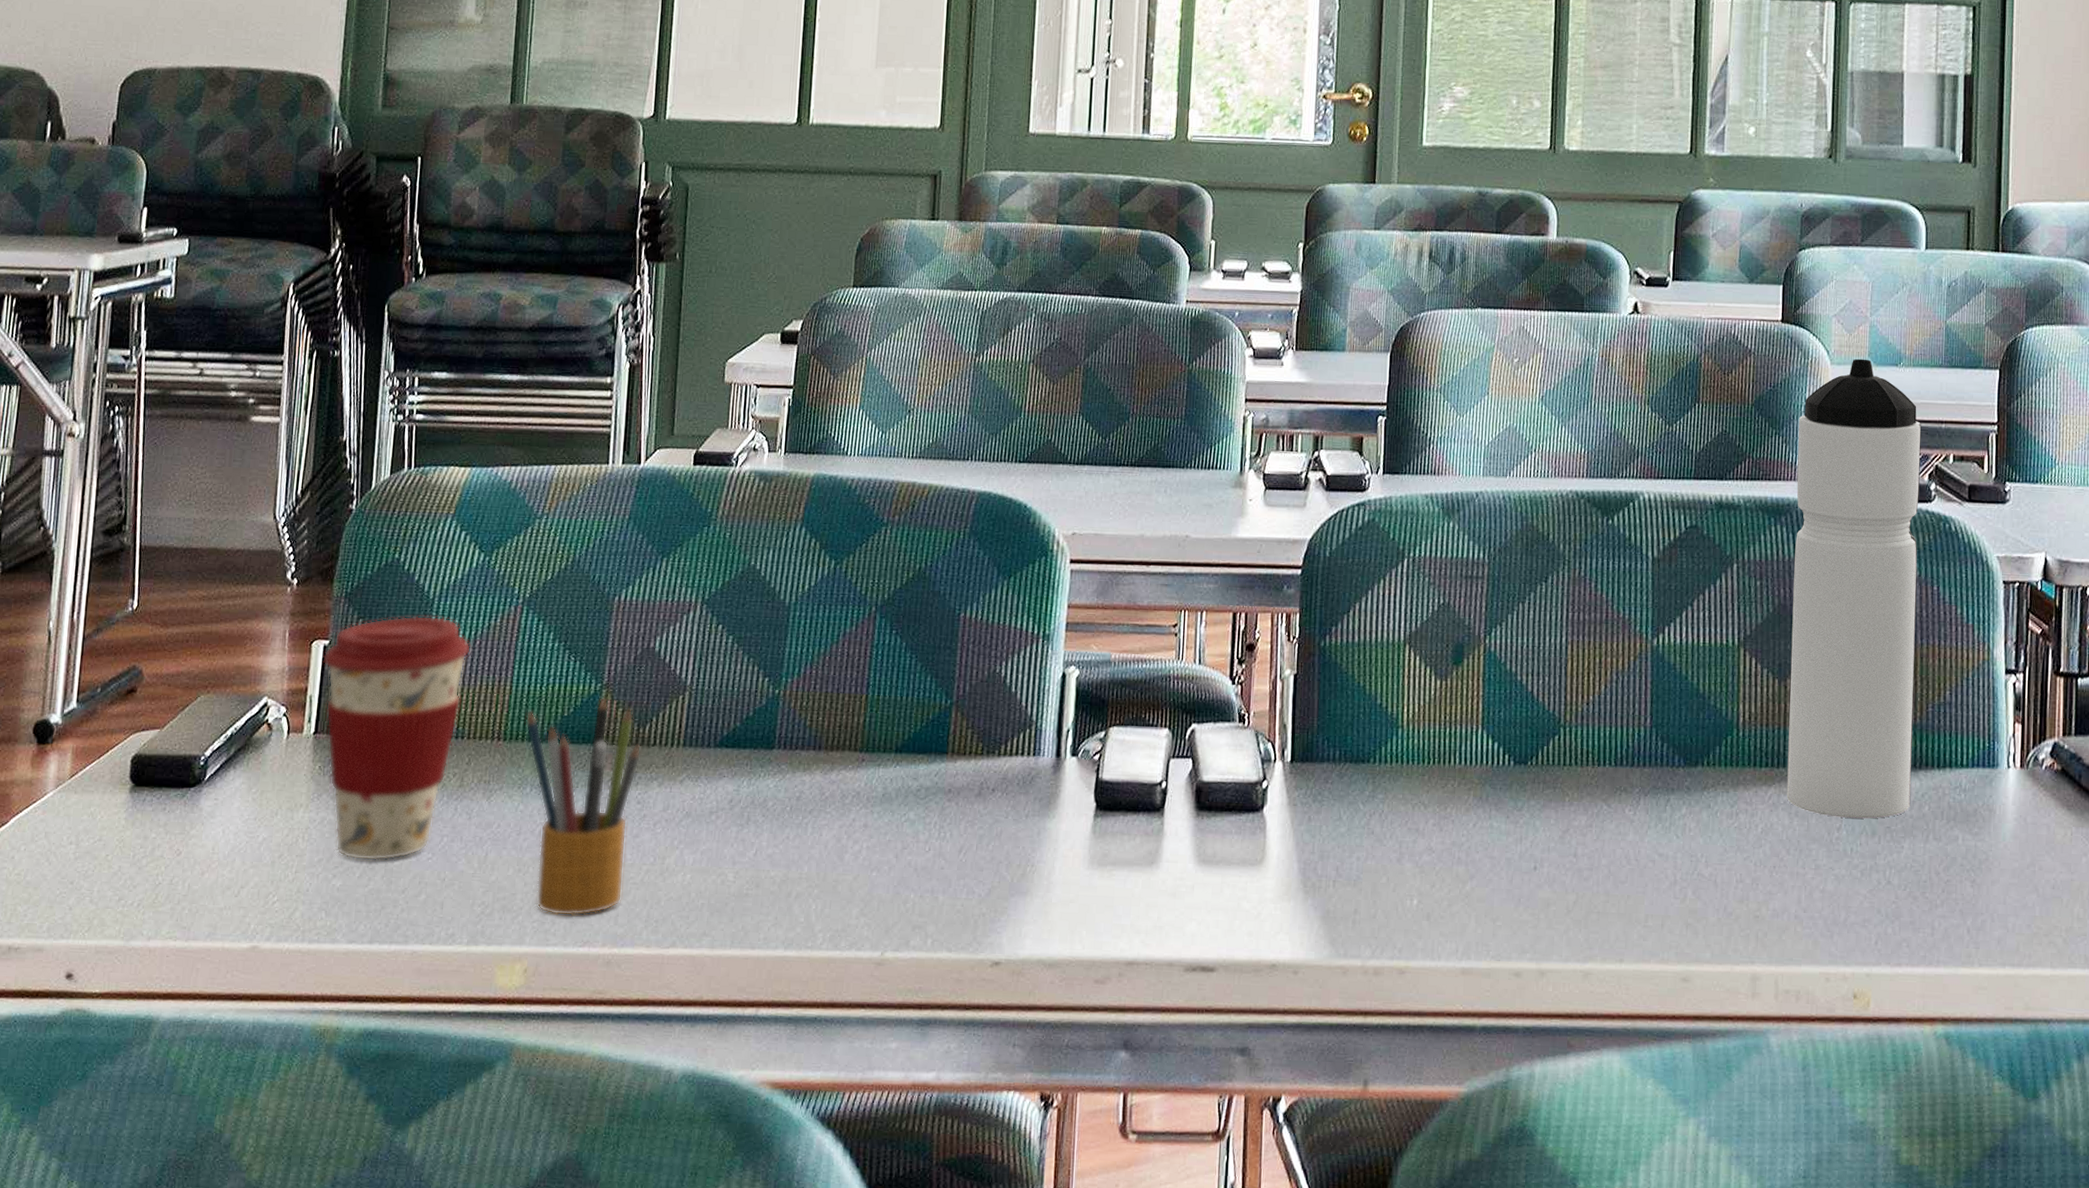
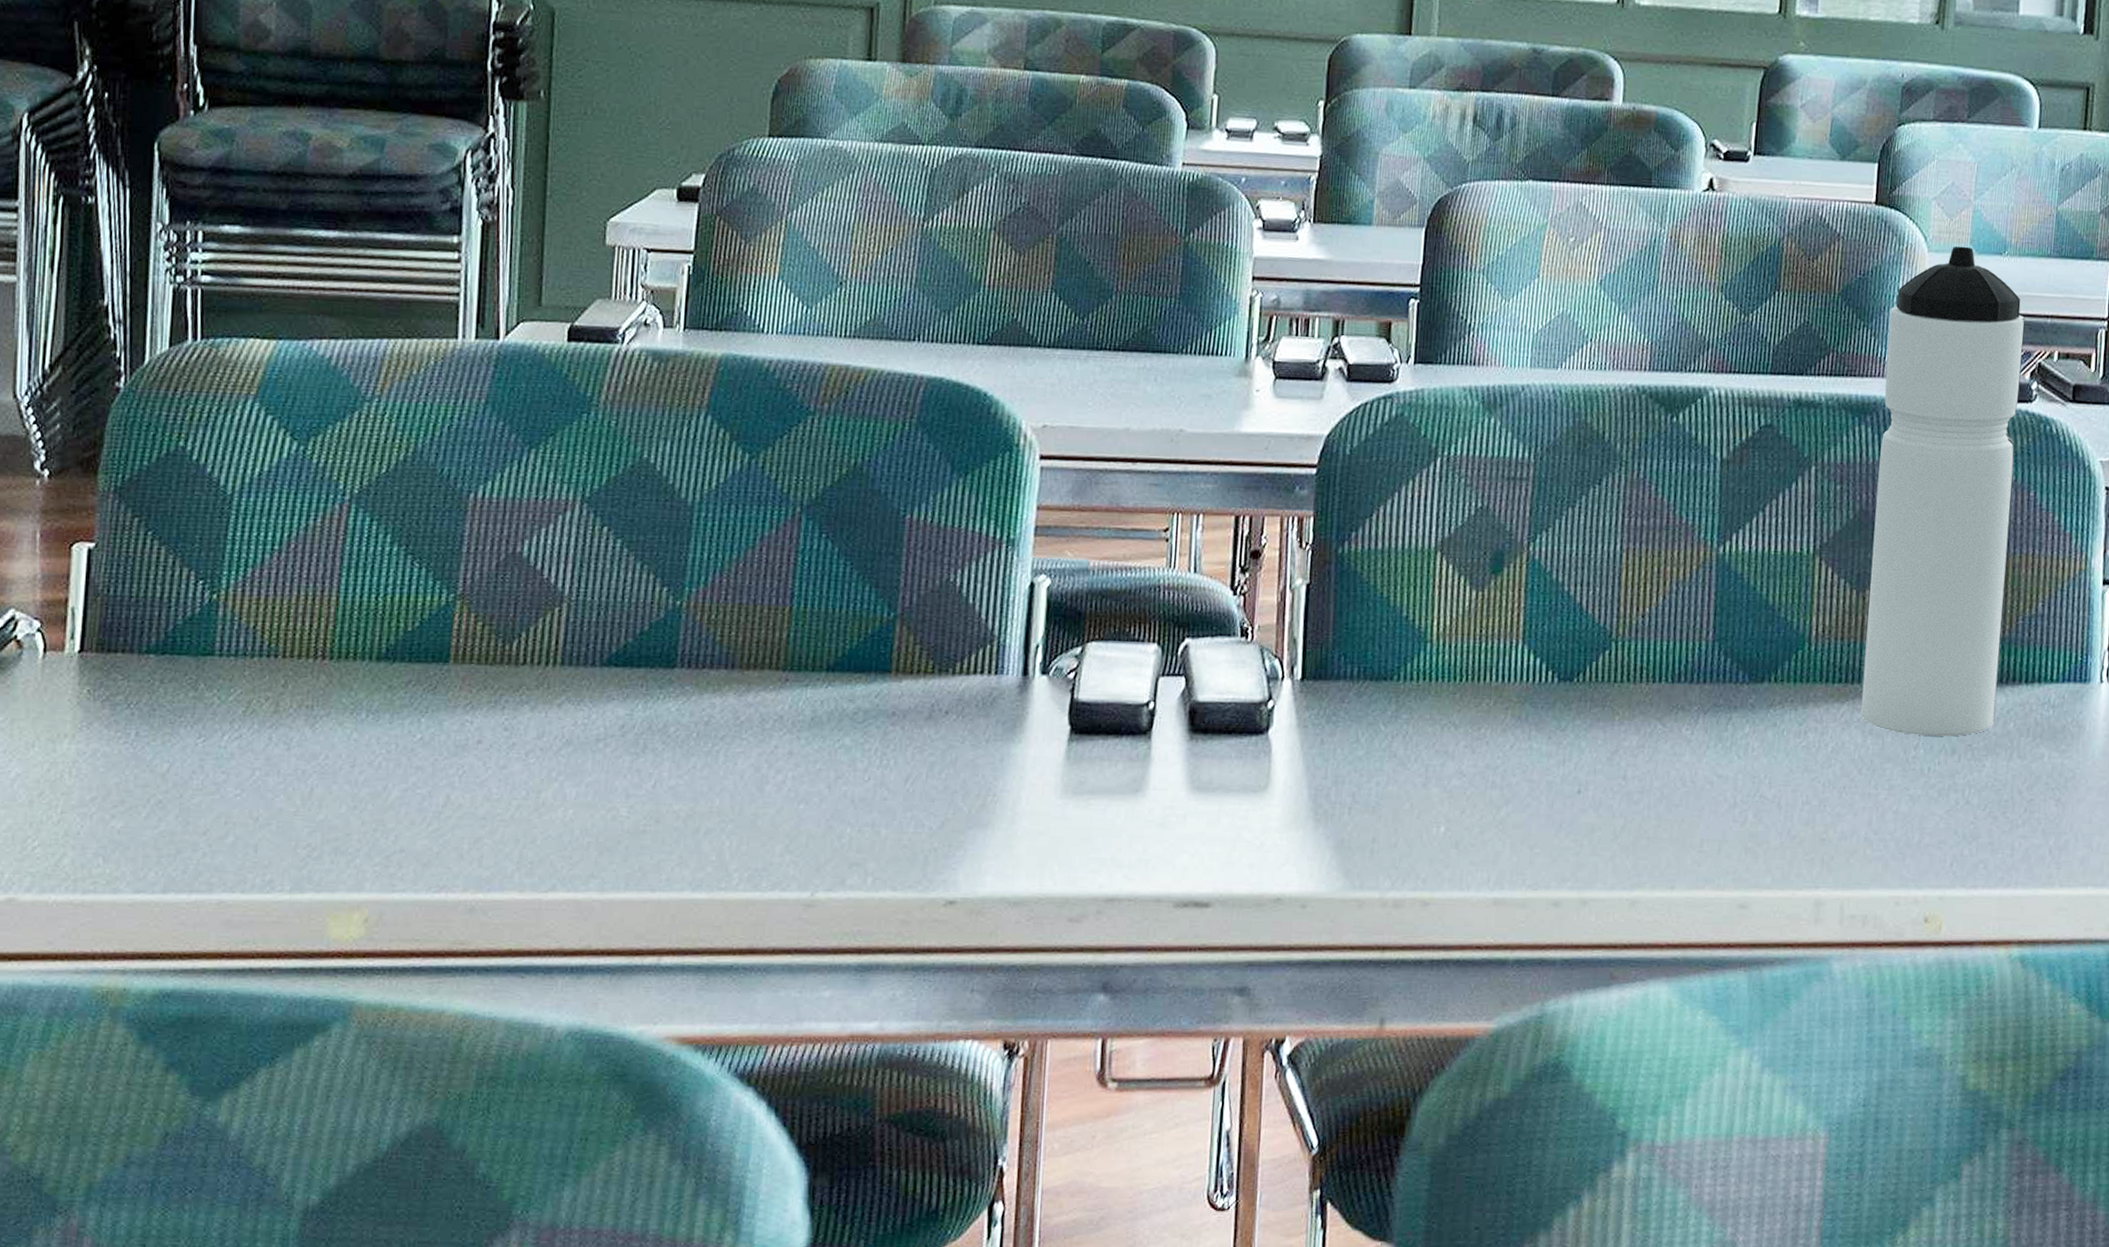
coffee cup: present [322,615,471,861] -> none [86,514,284,799]
pencil box: present [525,695,642,917] -> none [357,607,508,859]

